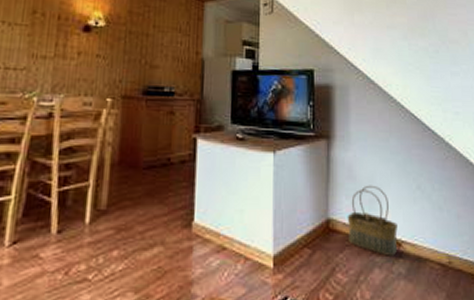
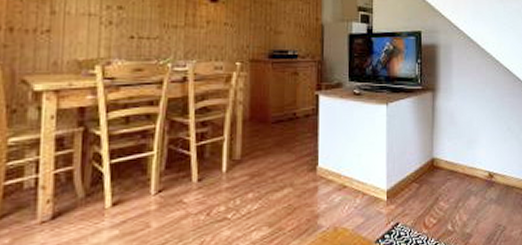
basket: present [347,185,398,256] -> none [449,128,490,186]

